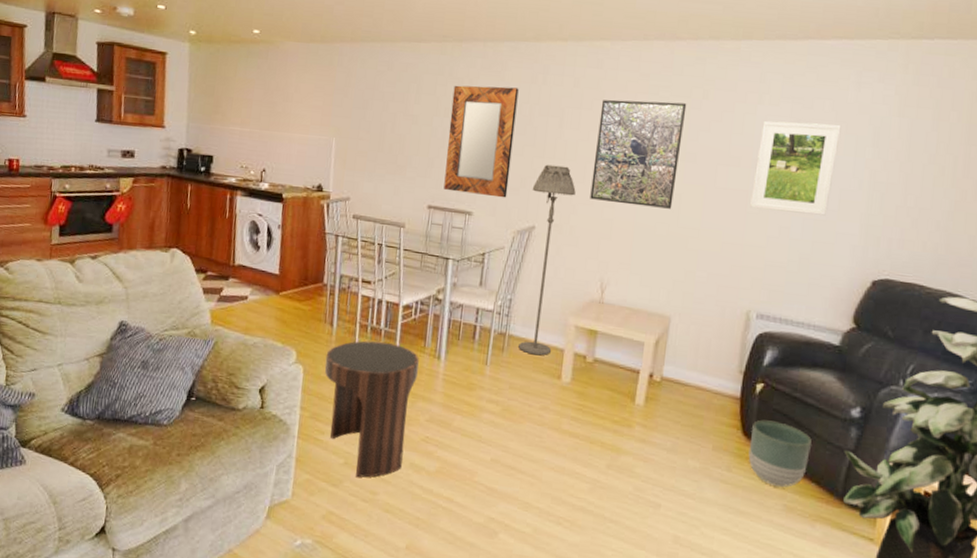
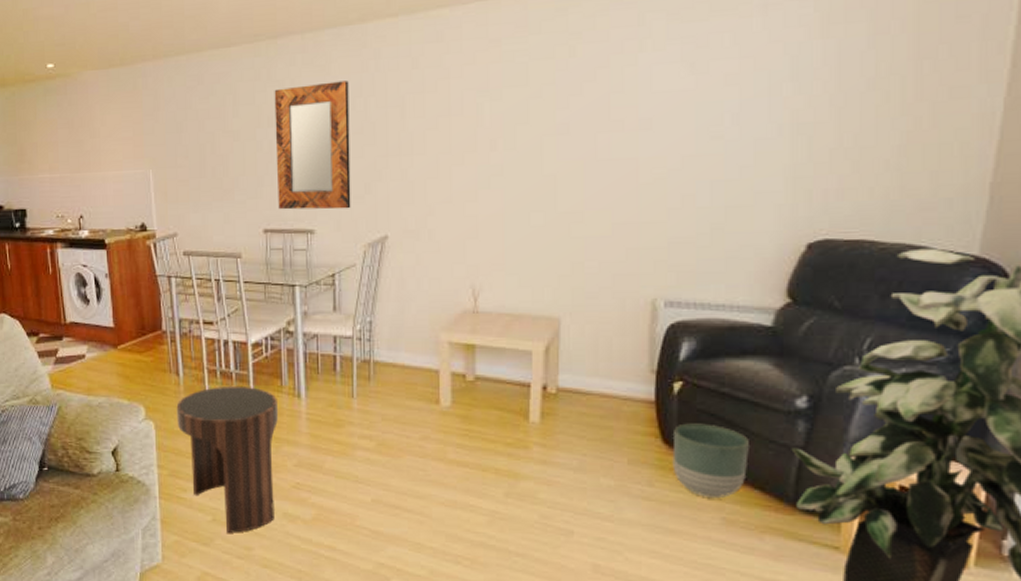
floor lamp: present [518,164,576,356] -> none [378,162,430,380]
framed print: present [590,99,687,209] -> none [447,66,551,196]
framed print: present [750,121,841,216] -> none [642,60,748,178]

